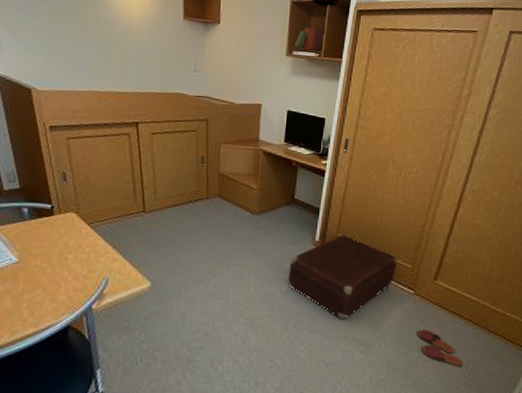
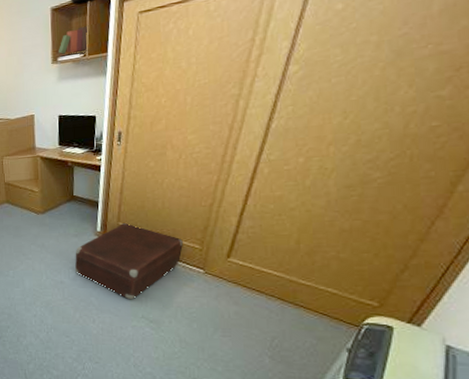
slippers: present [417,330,463,366] -> none [210,307,266,341]

